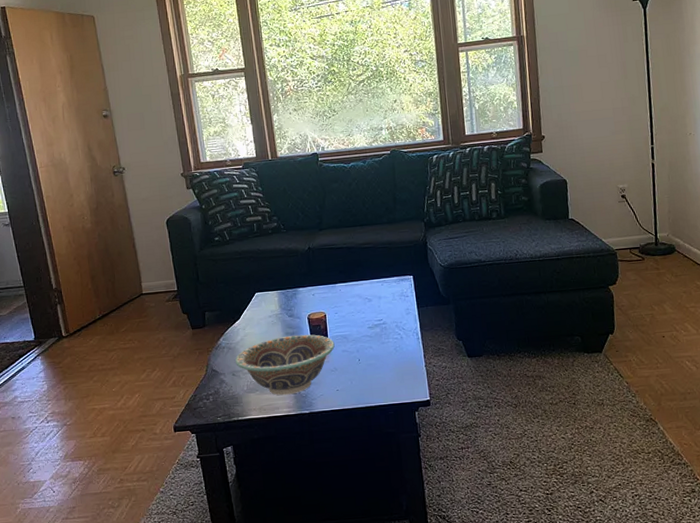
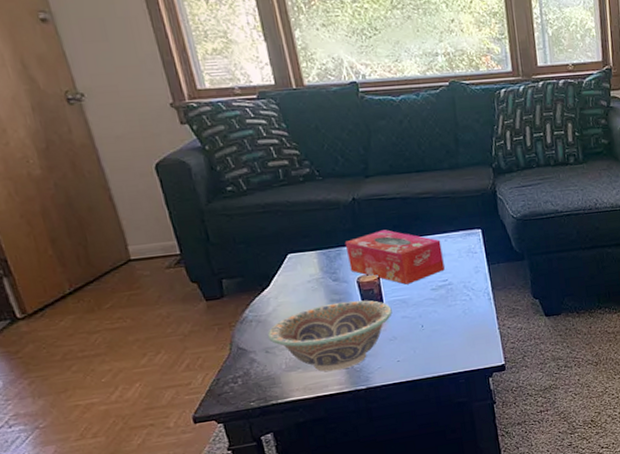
tissue box: none [300,274,380,322] -> present [344,229,445,285]

